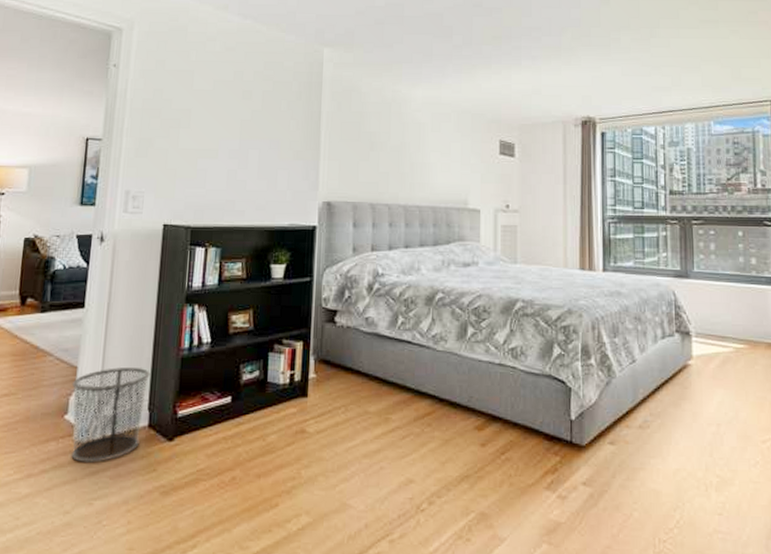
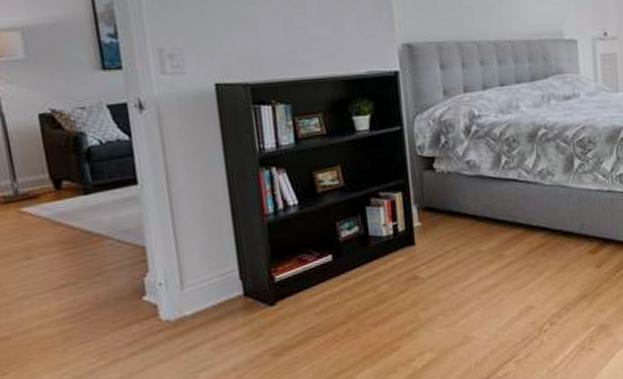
waste bin: present [71,366,150,464] -> none [143,239,237,340]

